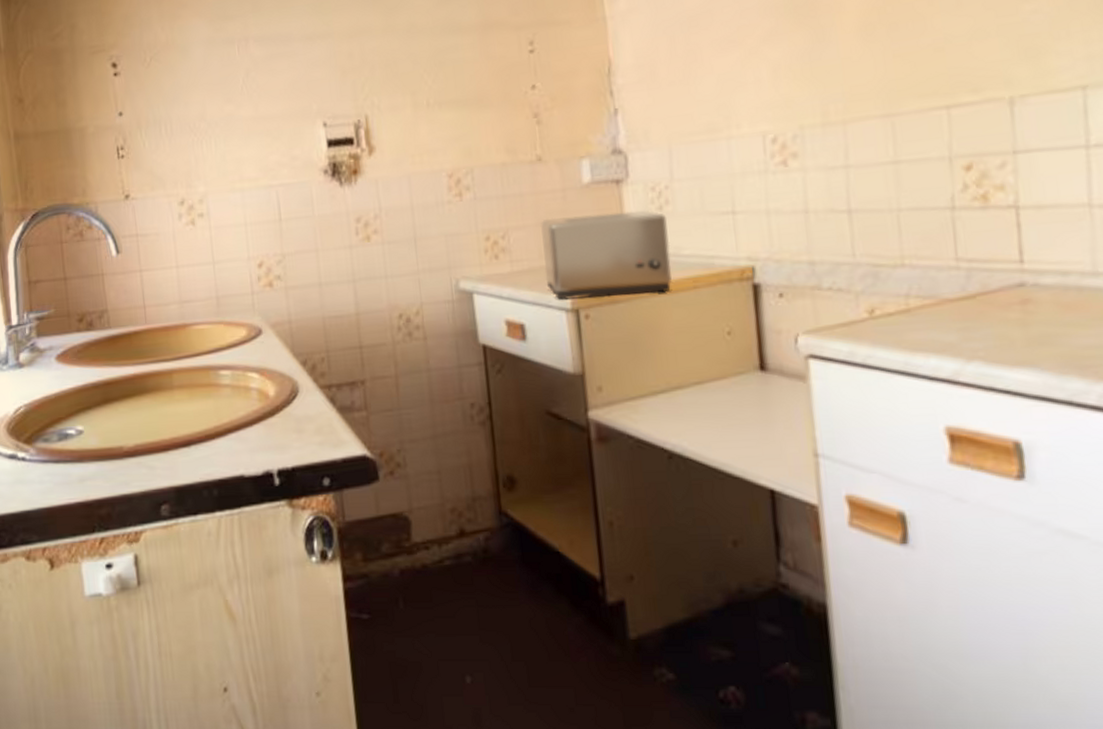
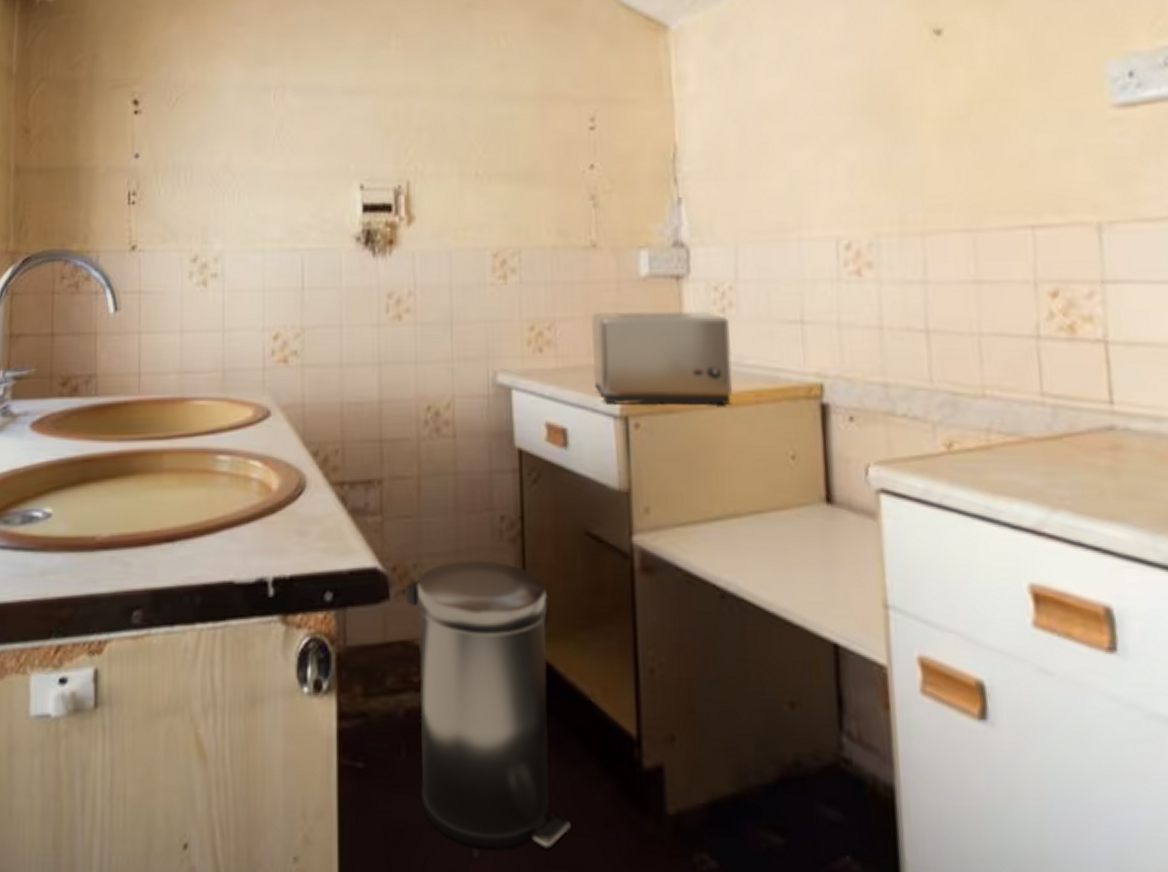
pedal bin: none [391,442,549,676] -> present [405,561,572,850]

